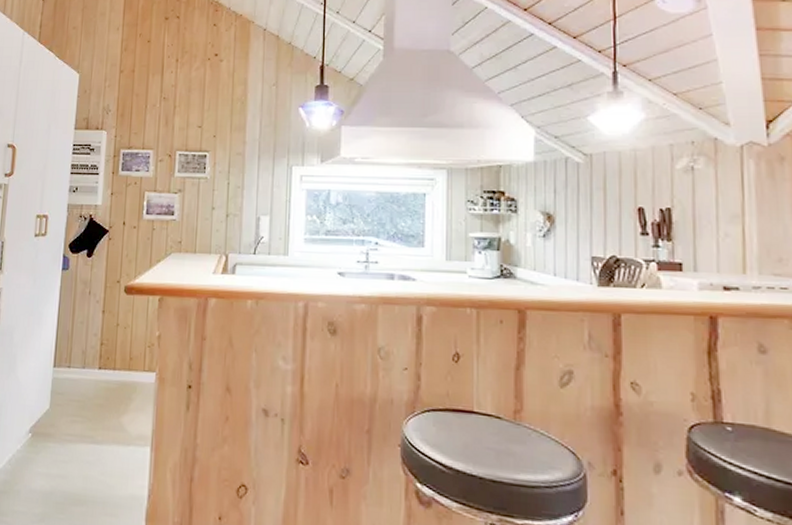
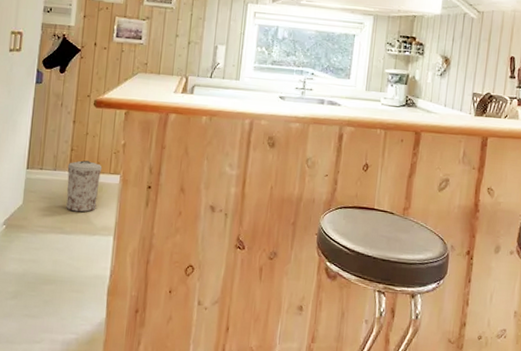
trash can: none [96,356,136,418] -> present [66,160,102,213]

